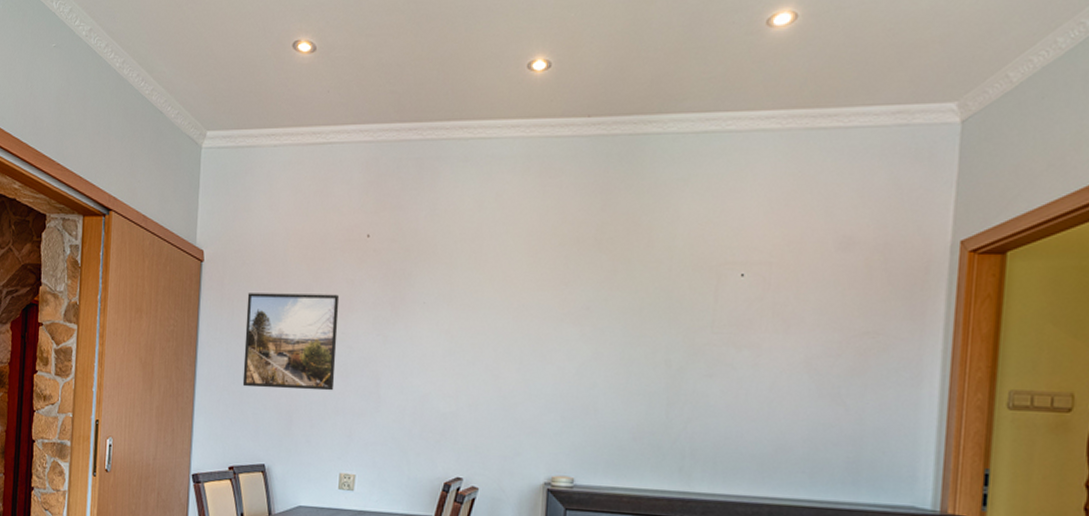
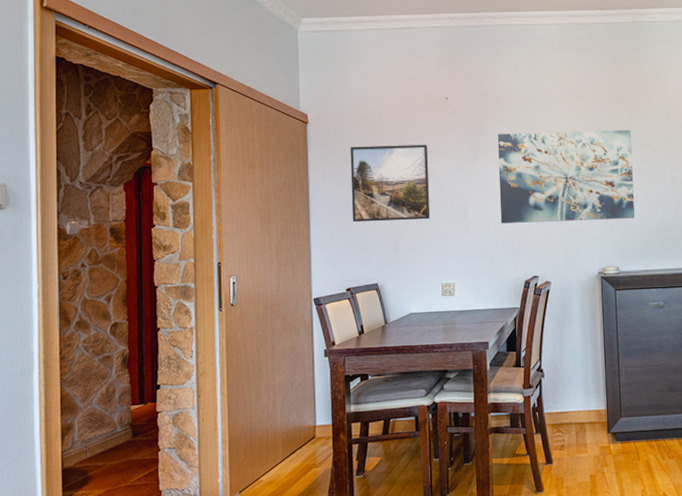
wall art: none [420,286,613,413] -> present [497,130,635,224]

